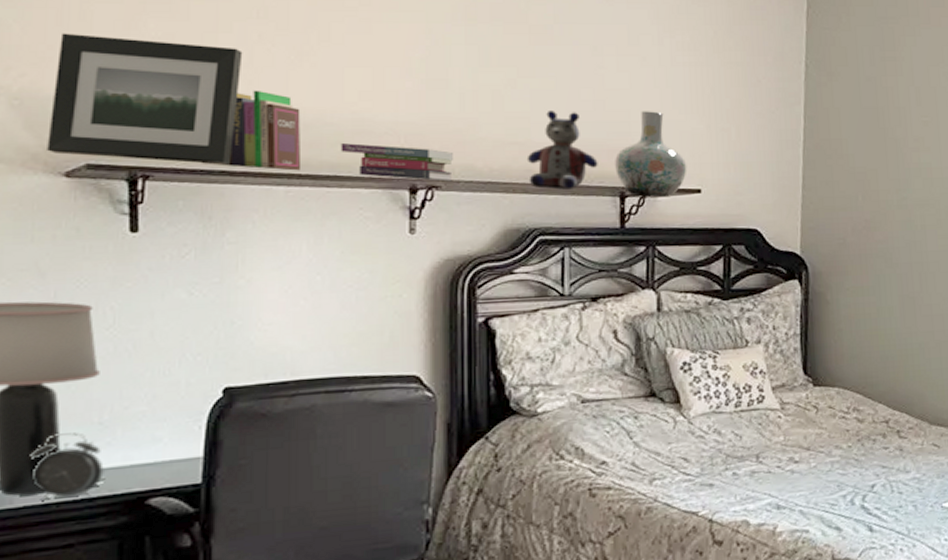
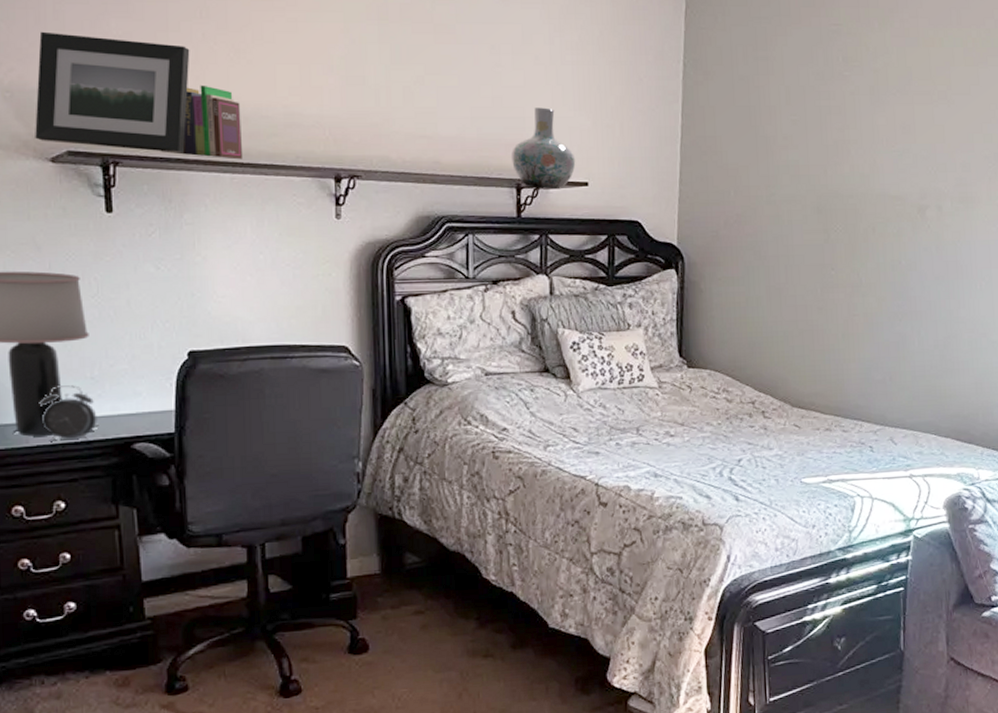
books: present [340,143,453,182] -> none [275,135,371,171]
stuffed bear: present [526,109,598,190] -> none [434,105,497,181]

